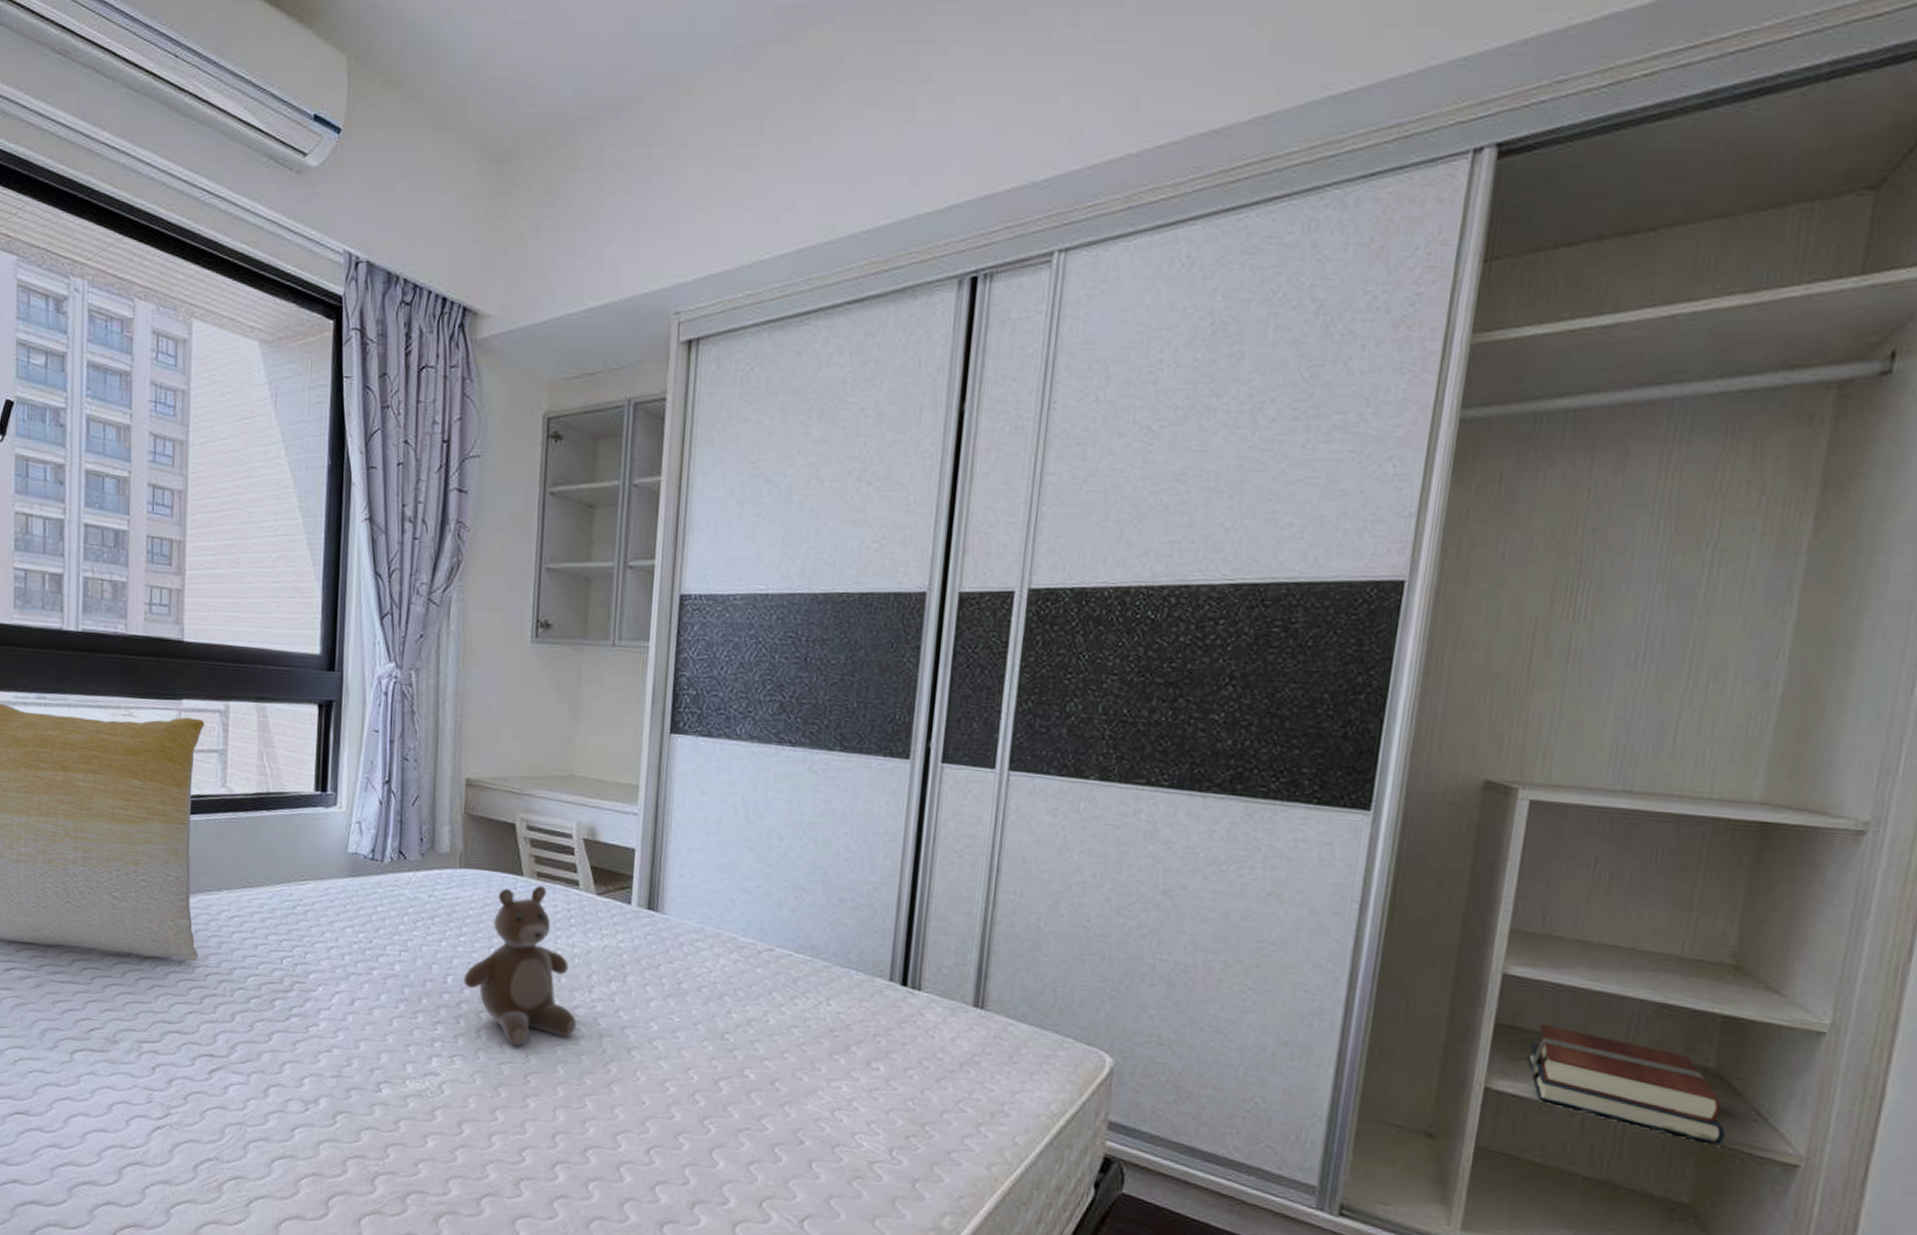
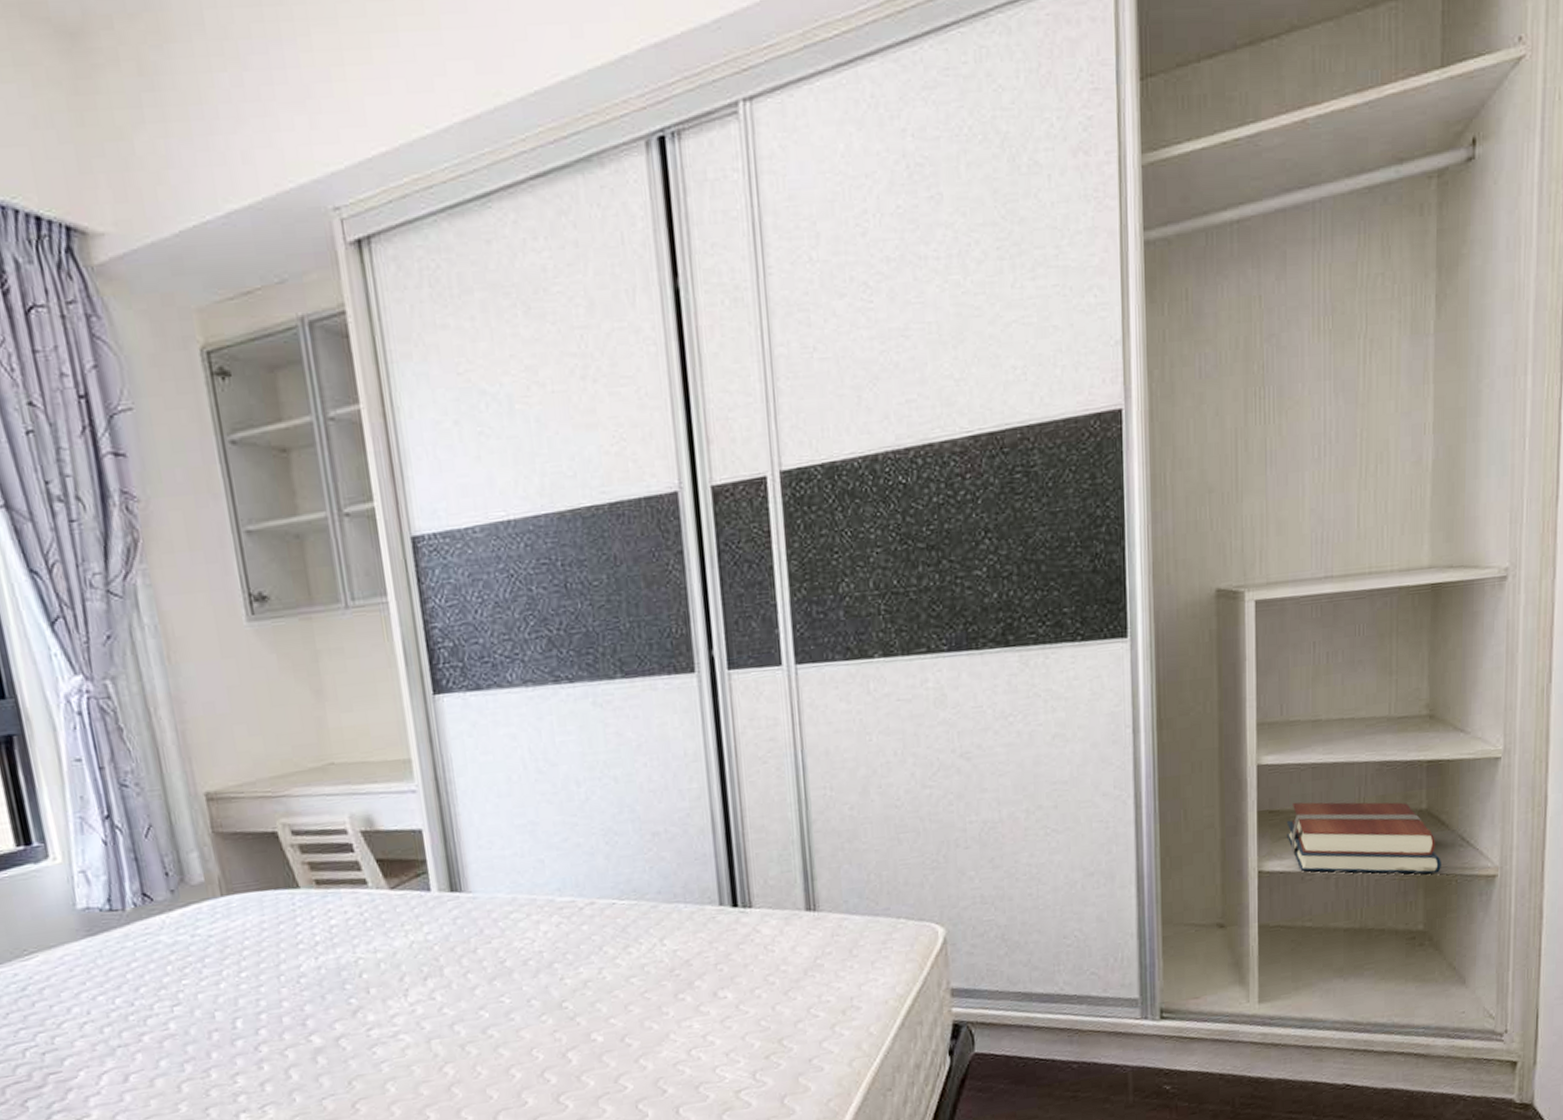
bear: present [463,886,577,1046] -> none [255,894,399,1076]

